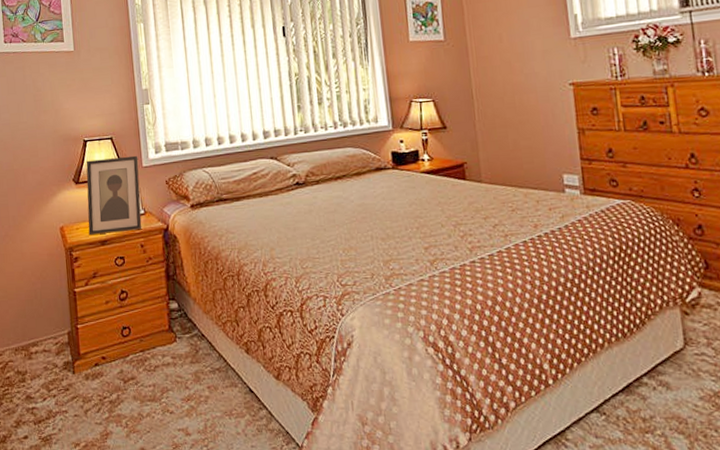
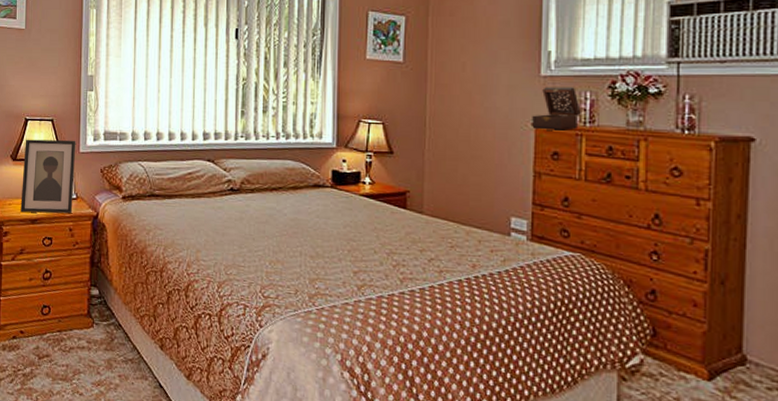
jewelry box: none [569,45,612,89] -> present [532,87,581,131]

